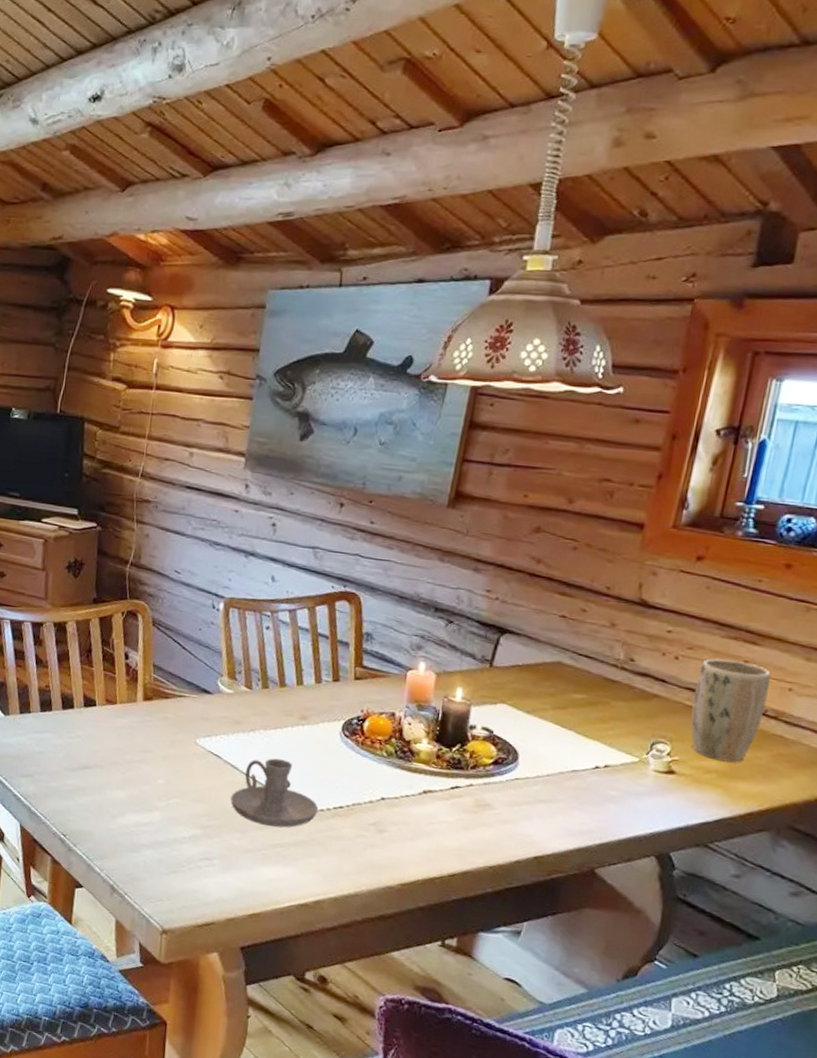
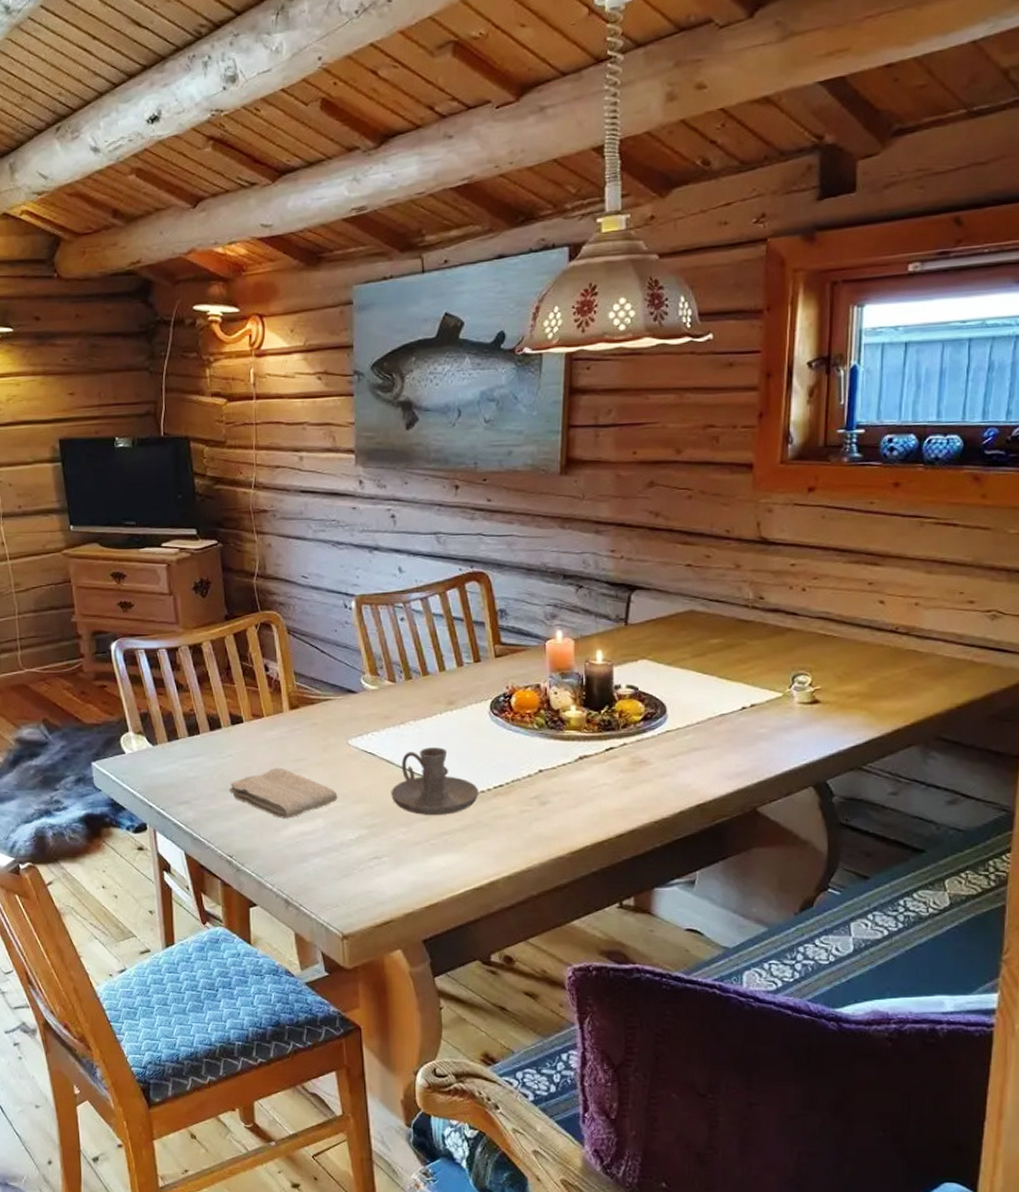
washcloth: none [73,755,178,807] -> present [229,768,338,819]
plant pot: present [690,658,771,763] -> none [826,584,896,684]

